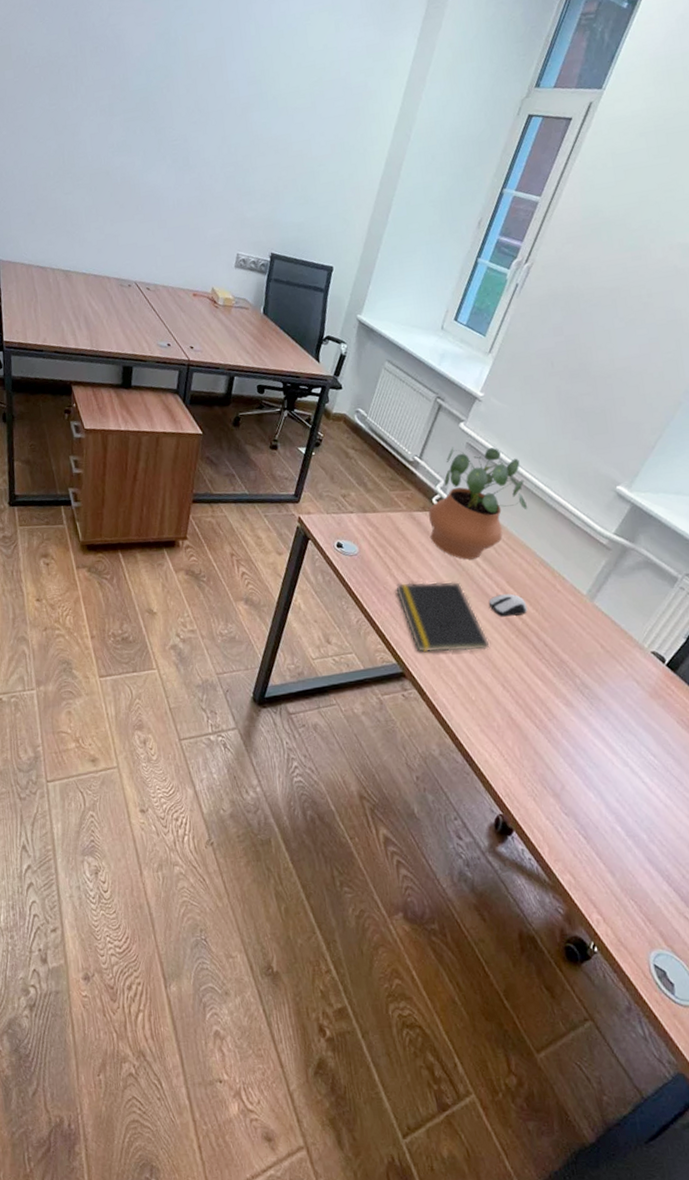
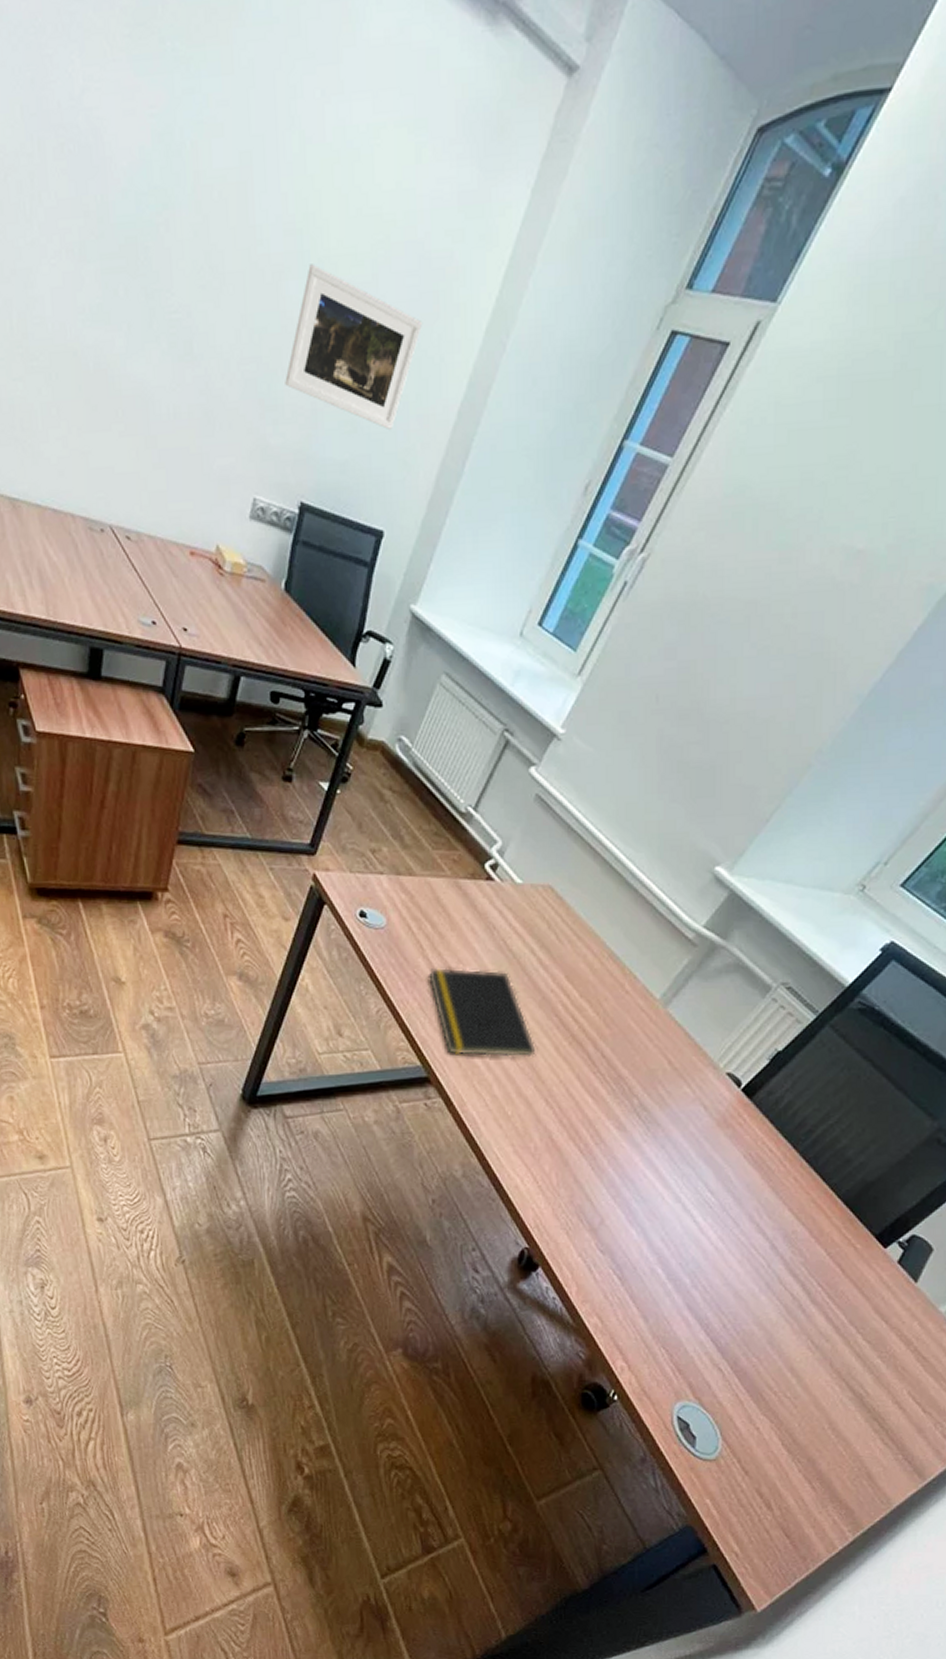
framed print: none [255,100,350,200] -> present [285,264,423,431]
potted plant: present [428,447,528,560] -> none [478,798,603,945]
computer mouse: present [488,593,528,617] -> none [540,991,587,1019]

